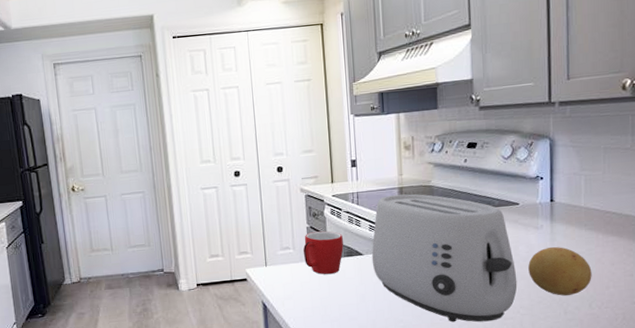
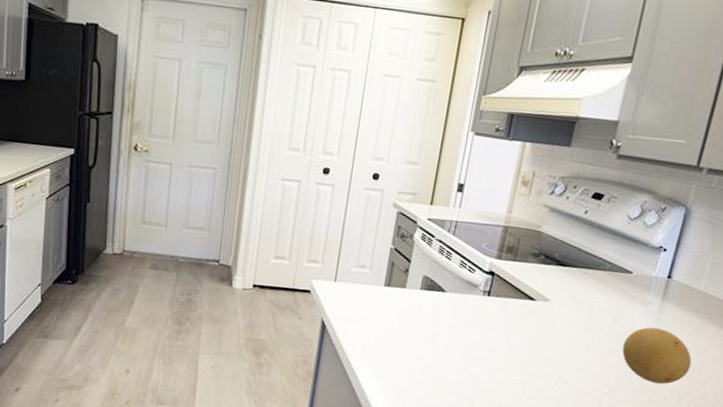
mug: present [303,231,344,275] -> none [379,254,428,306]
toaster: present [371,194,518,322] -> none [453,232,613,394]

